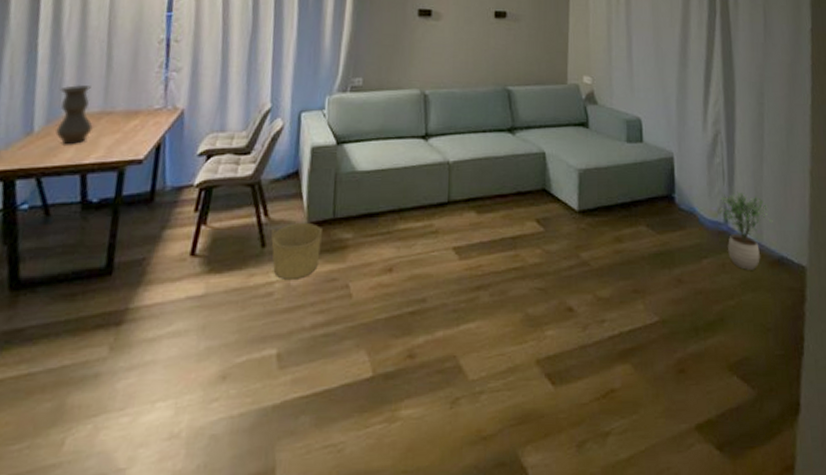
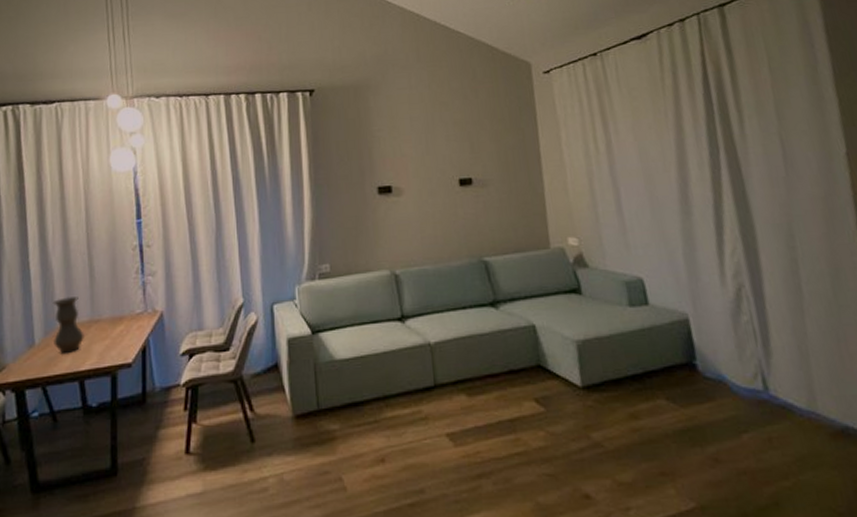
basket: present [271,223,324,279] -> none [259,416,310,474]
potted plant: present [719,191,773,270] -> none [754,353,828,444]

